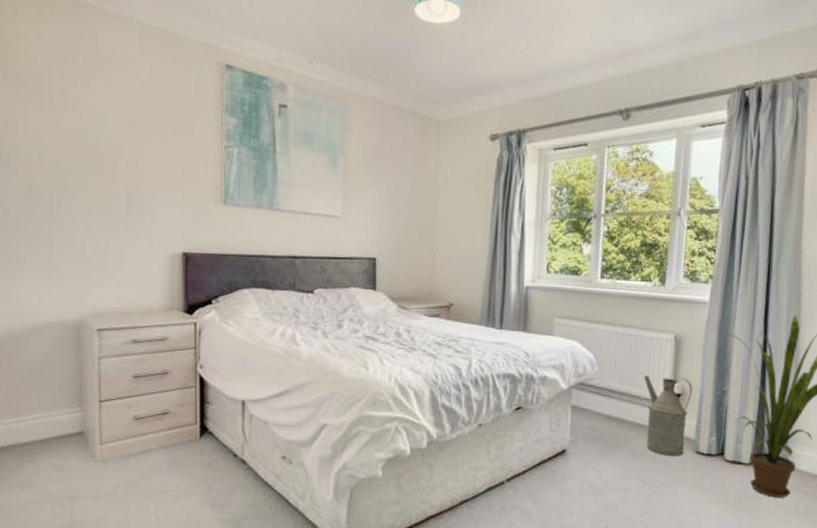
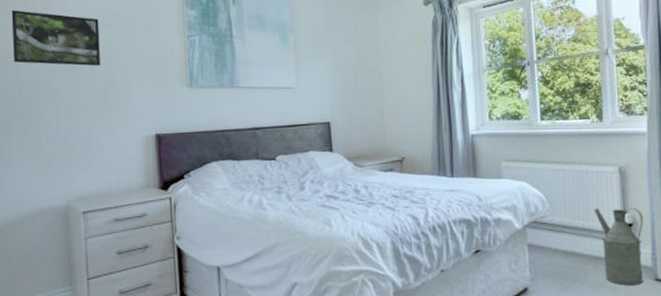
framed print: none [23,94,125,170] -> present [11,9,100,66]

